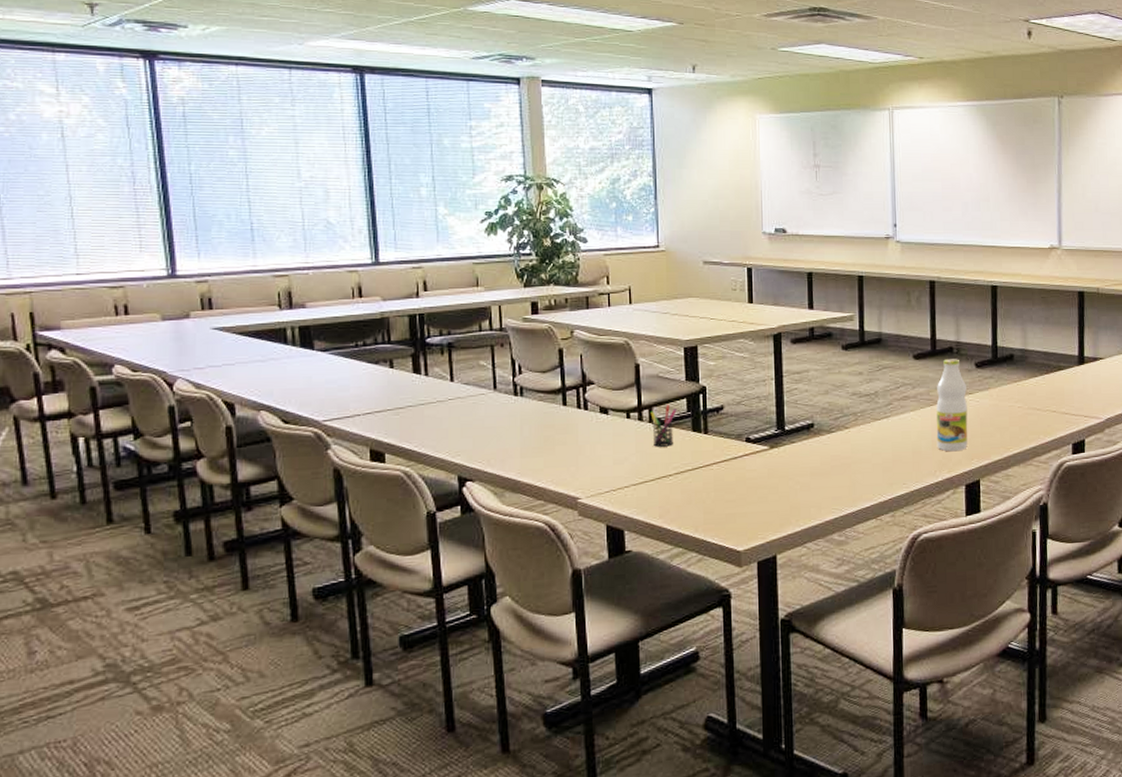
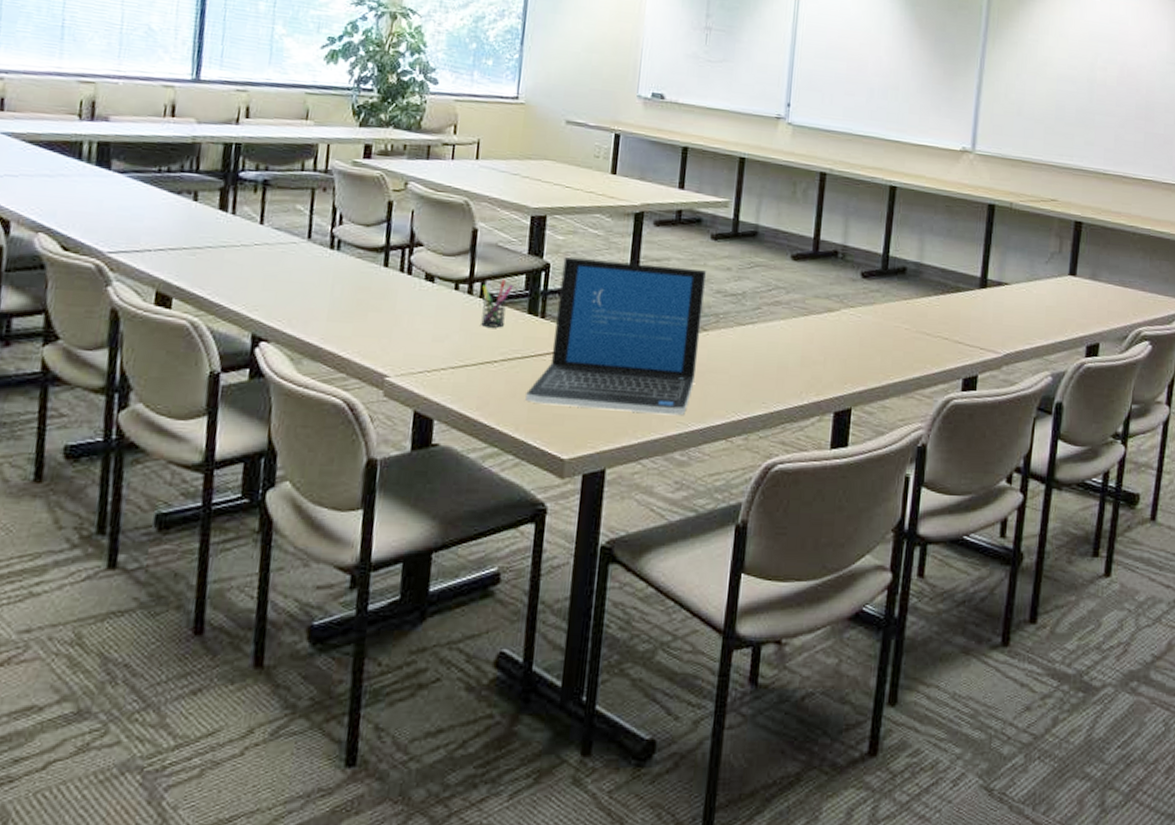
laptop: none [700,377,843,507] -> present [525,257,707,415]
bottle: present [936,359,968,452] -> none [806,264,849,372]

